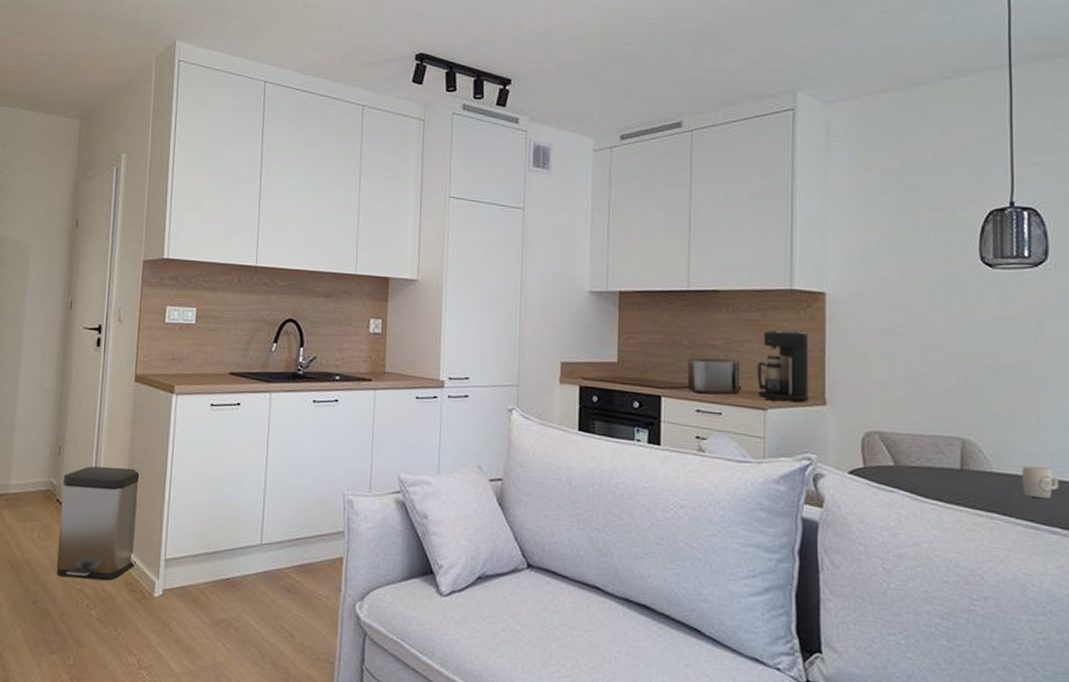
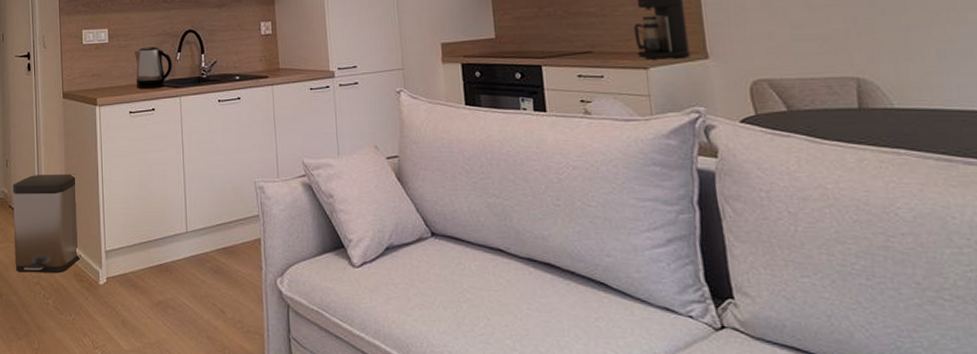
kettle: none [221,333,266,381] -> present [135,47,172,90]
toaster: present [687,358,743,394] -> none [563,23,622,60]
mug: present [1021,465,1060,500] -> none [926,98,970,131]

